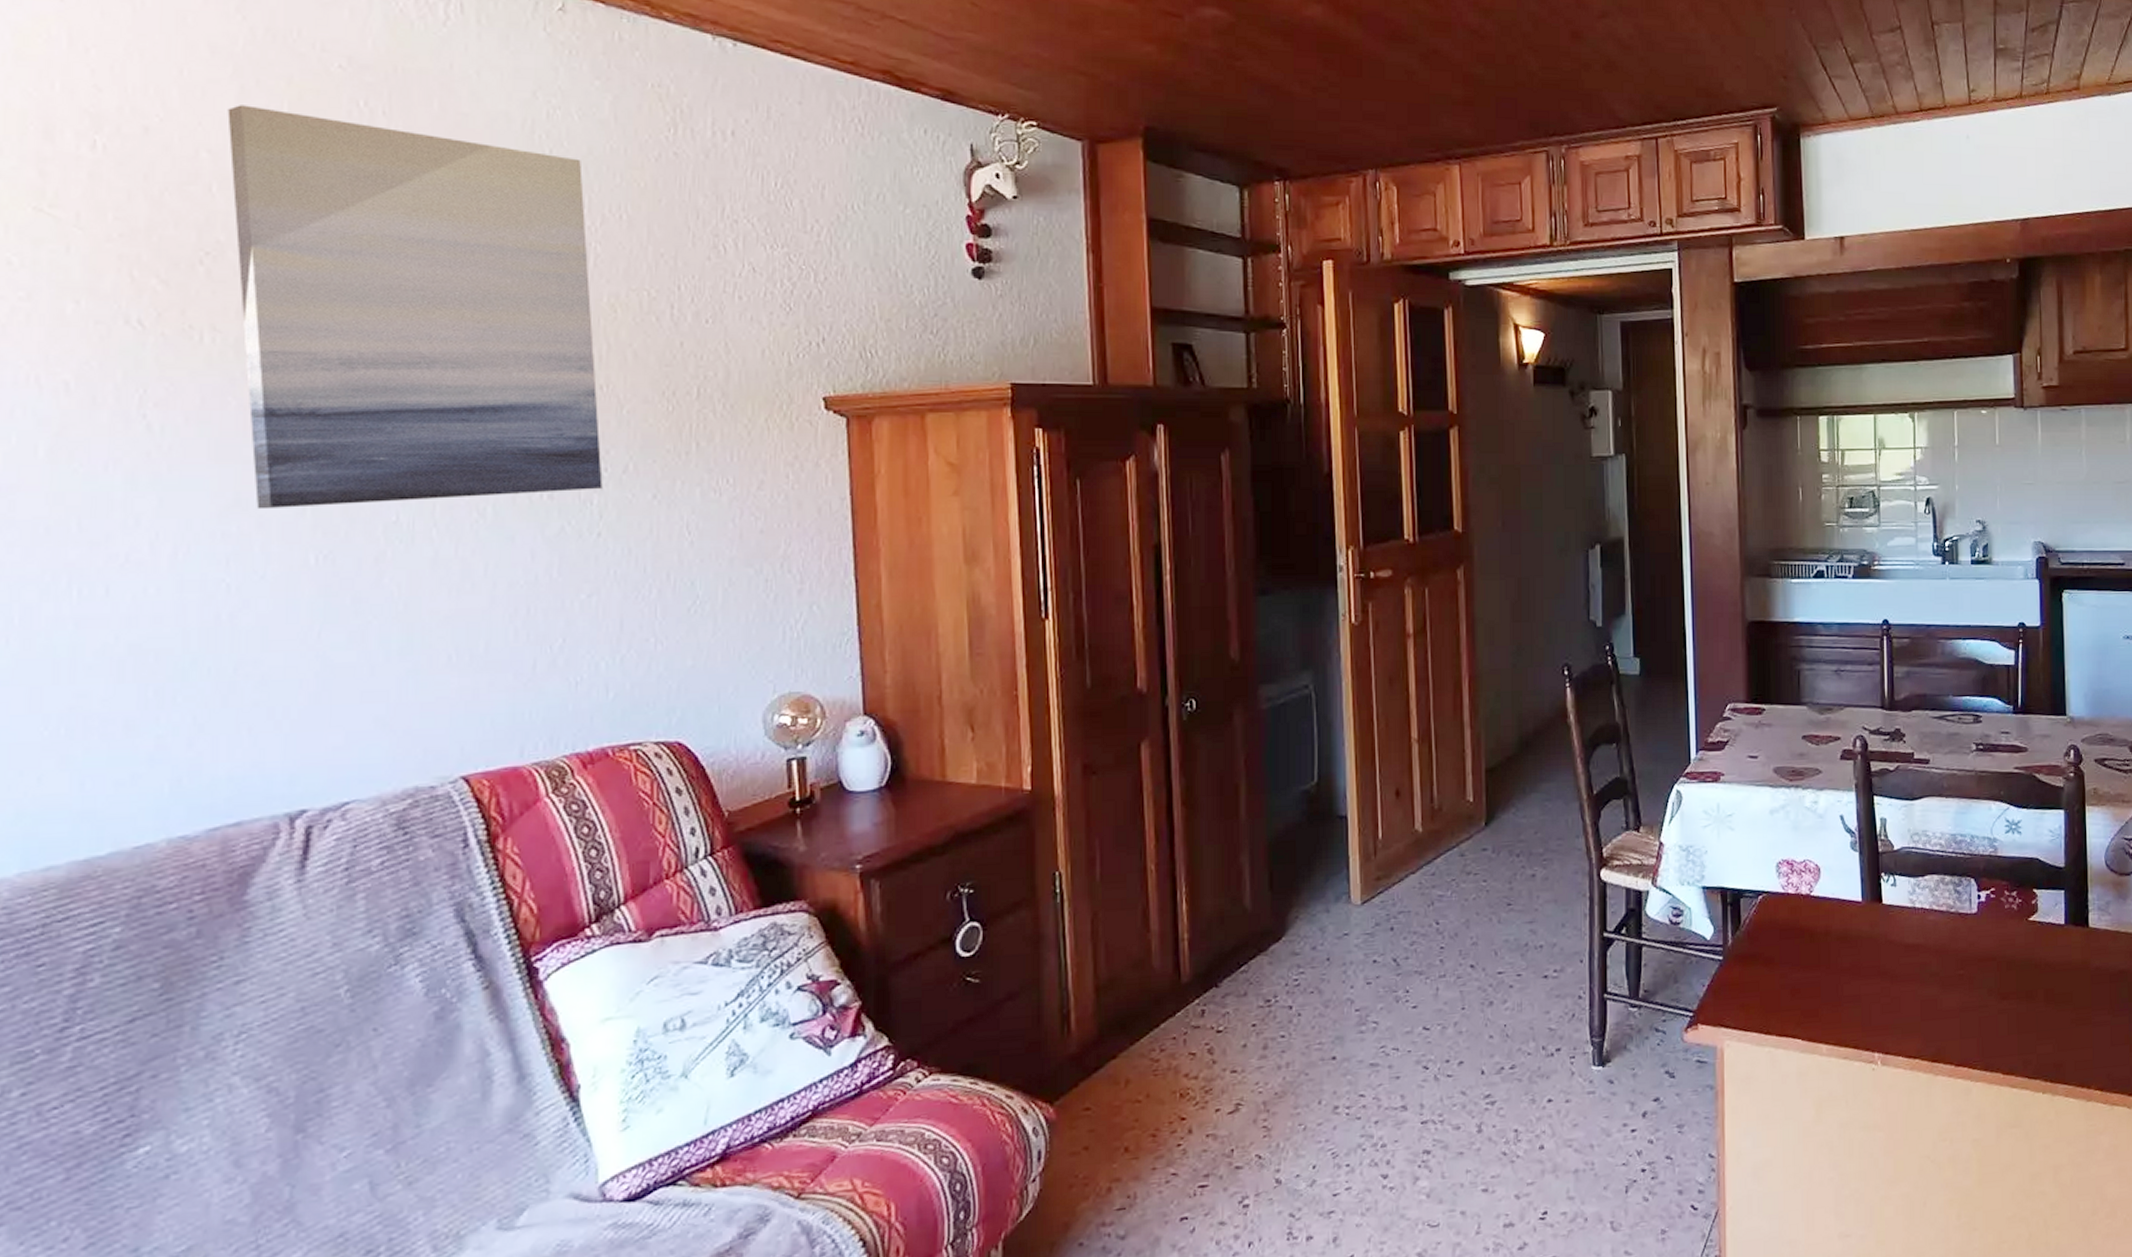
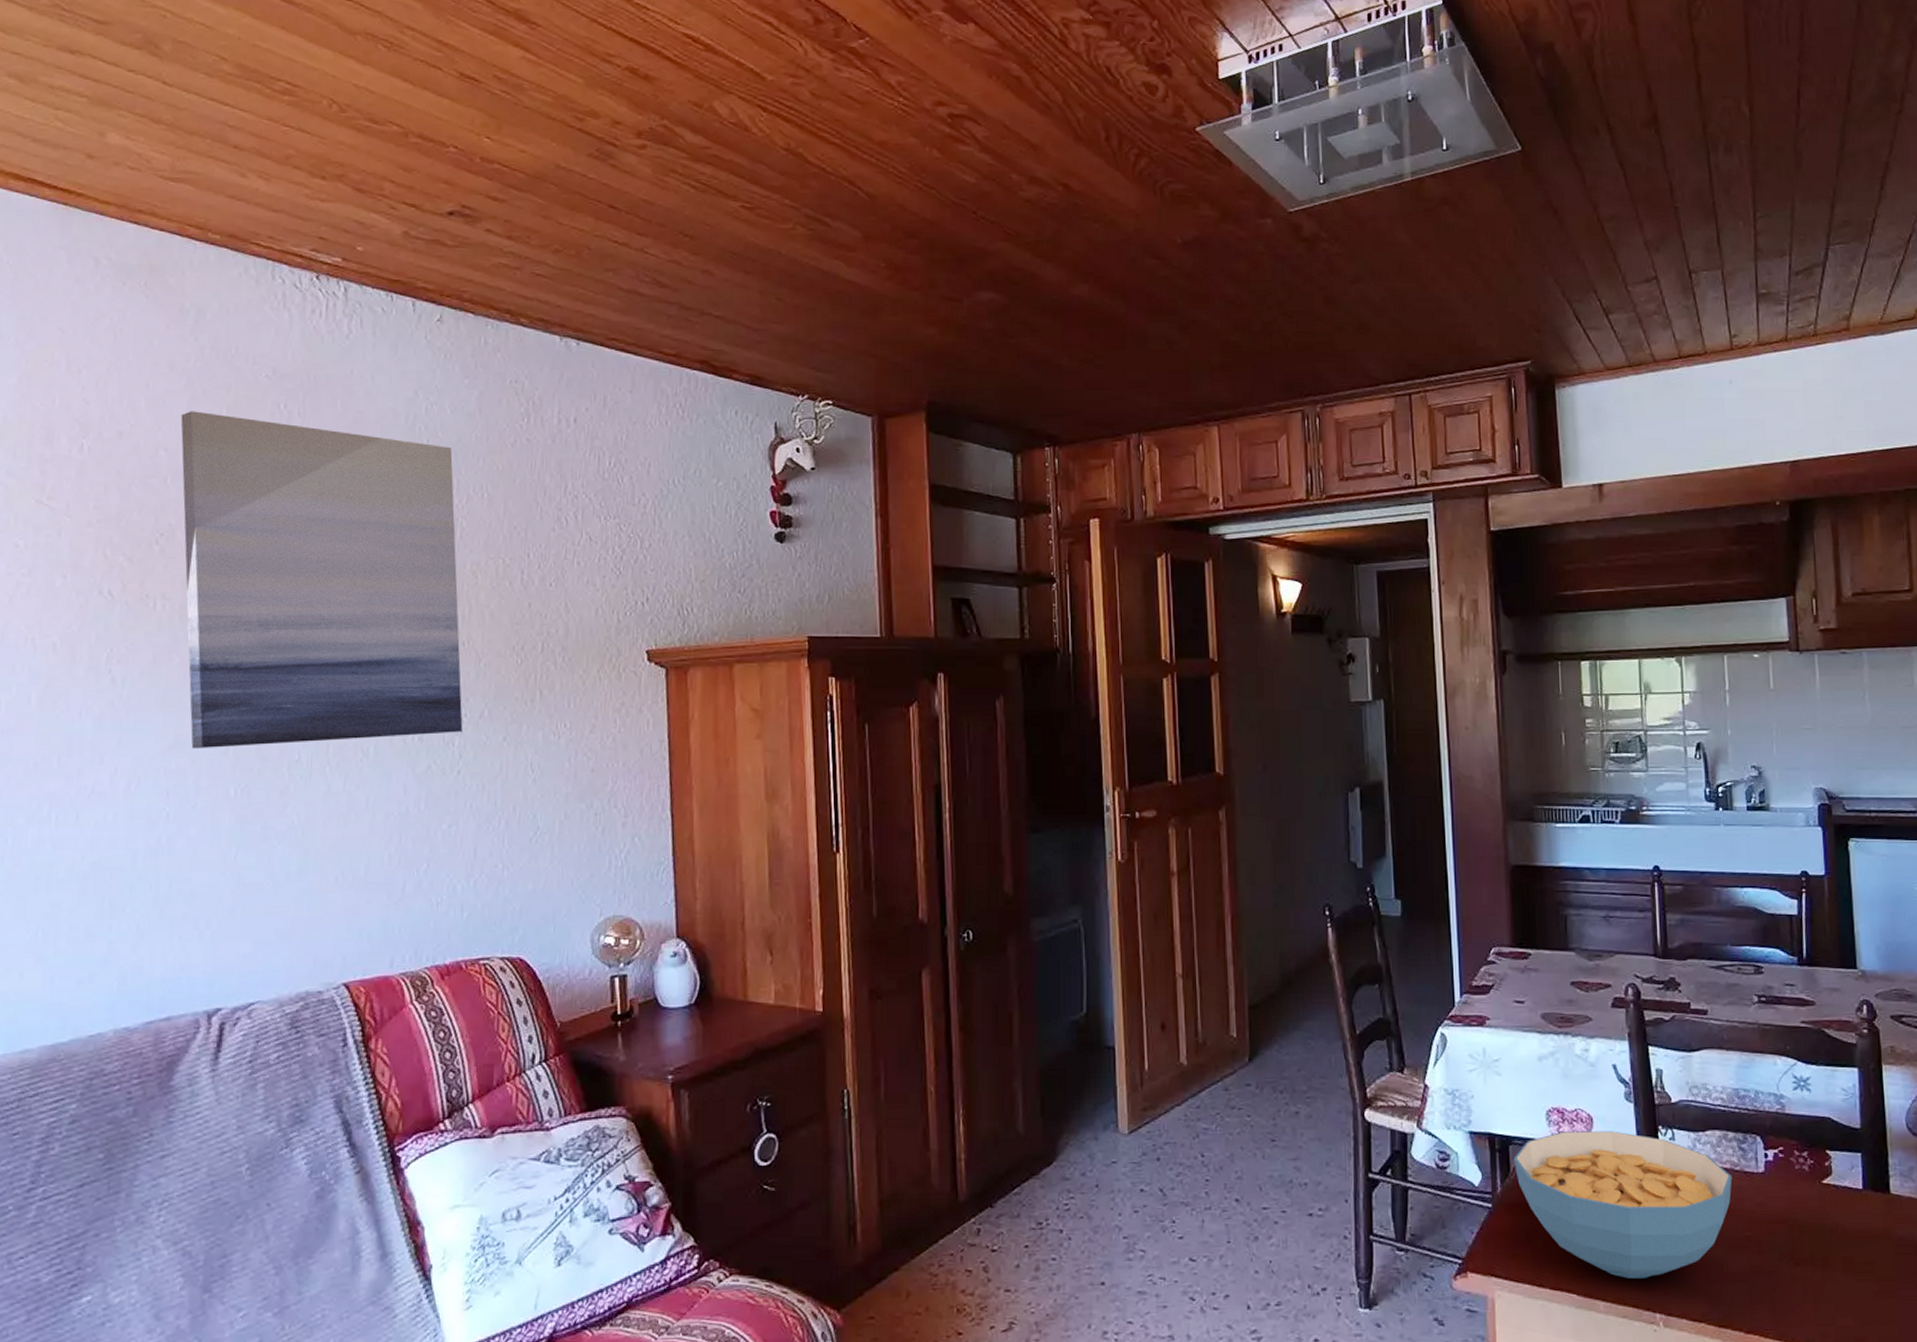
cereal bowl: none [1744,879,1948,1021] -> present [1513,1130,1732,1279]

